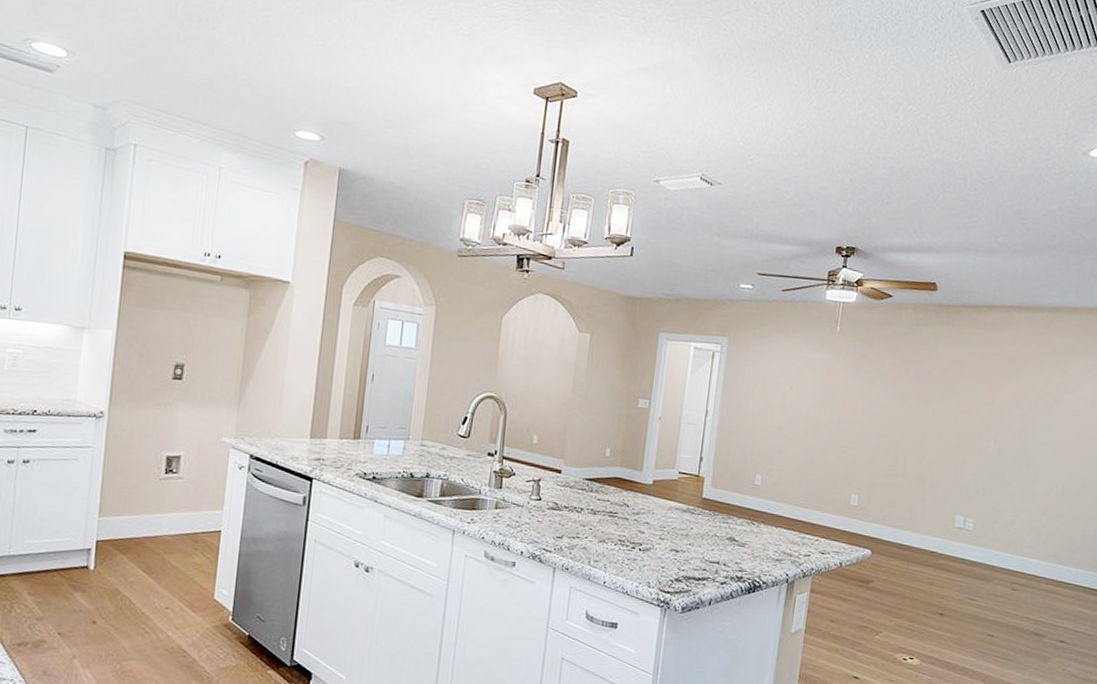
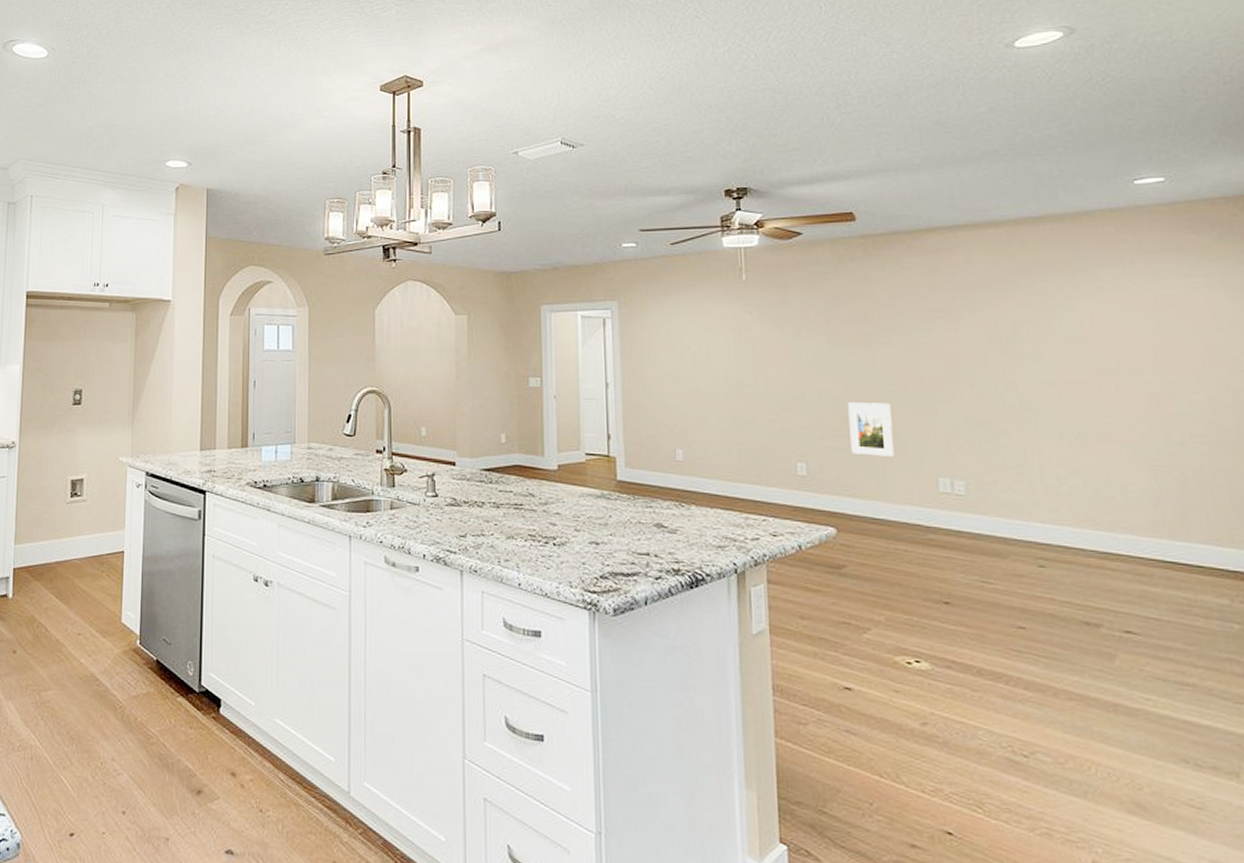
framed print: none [895,447,932,495] -> present [848,402,894,457]

